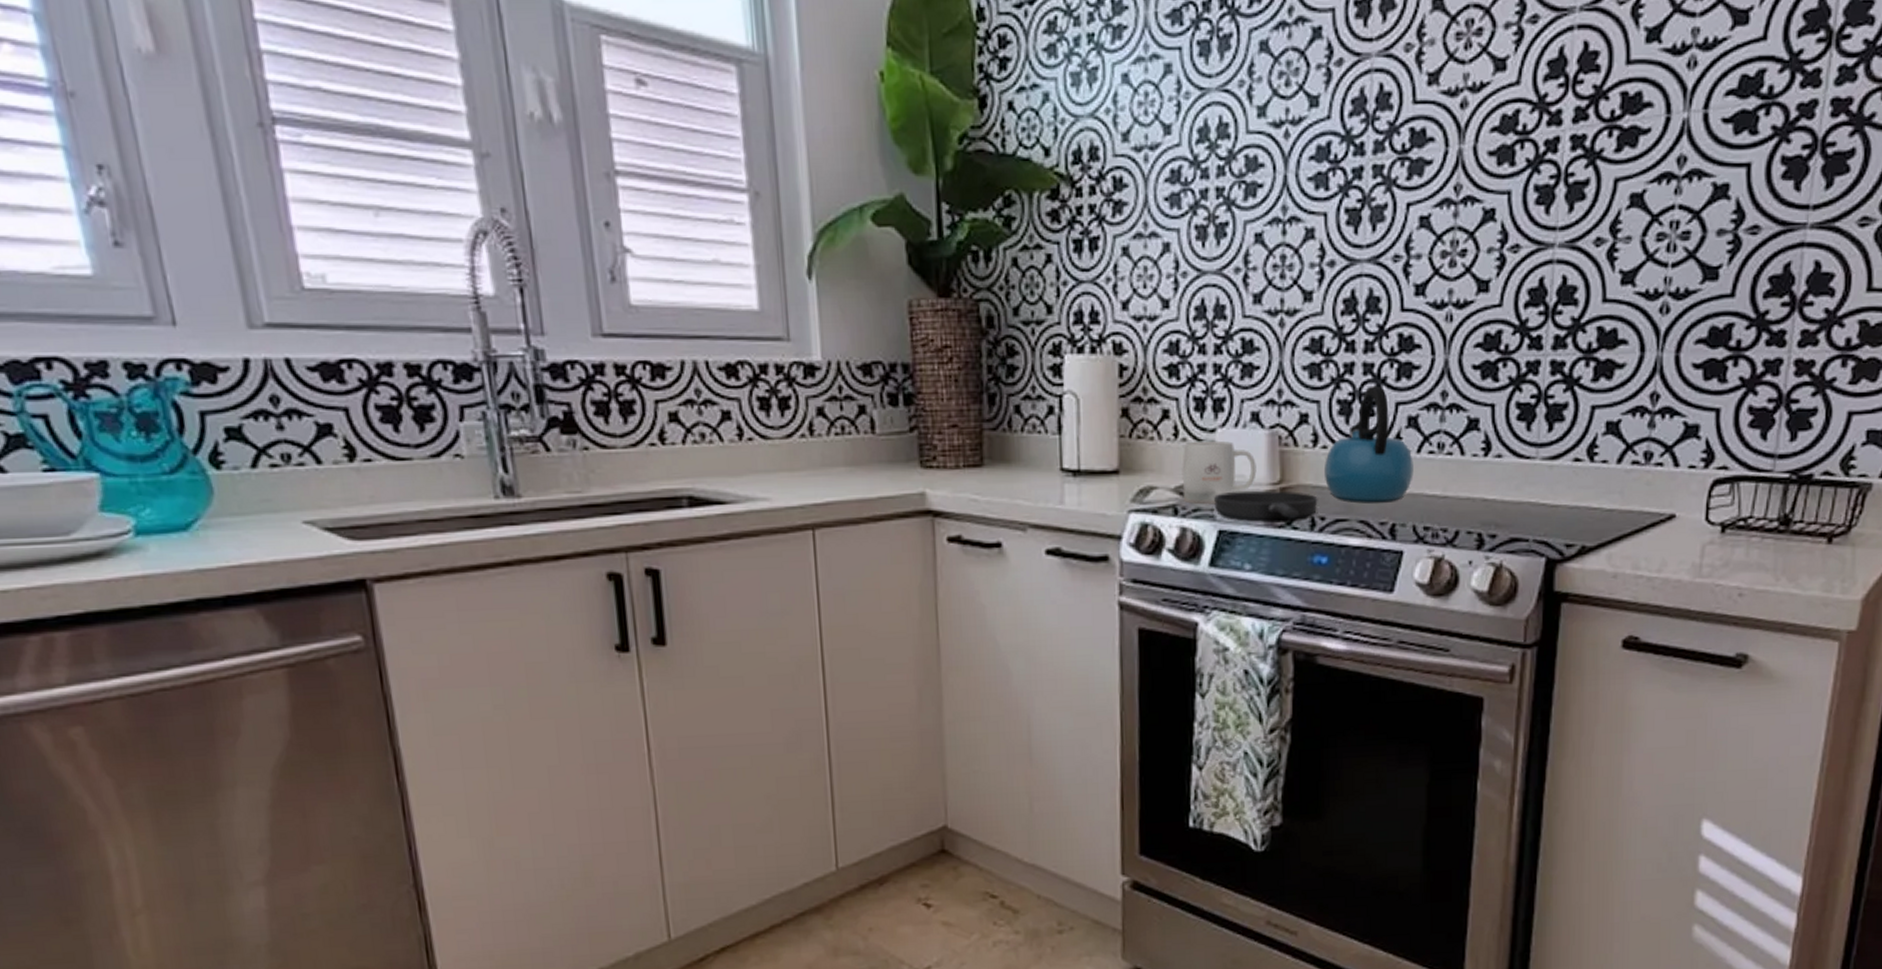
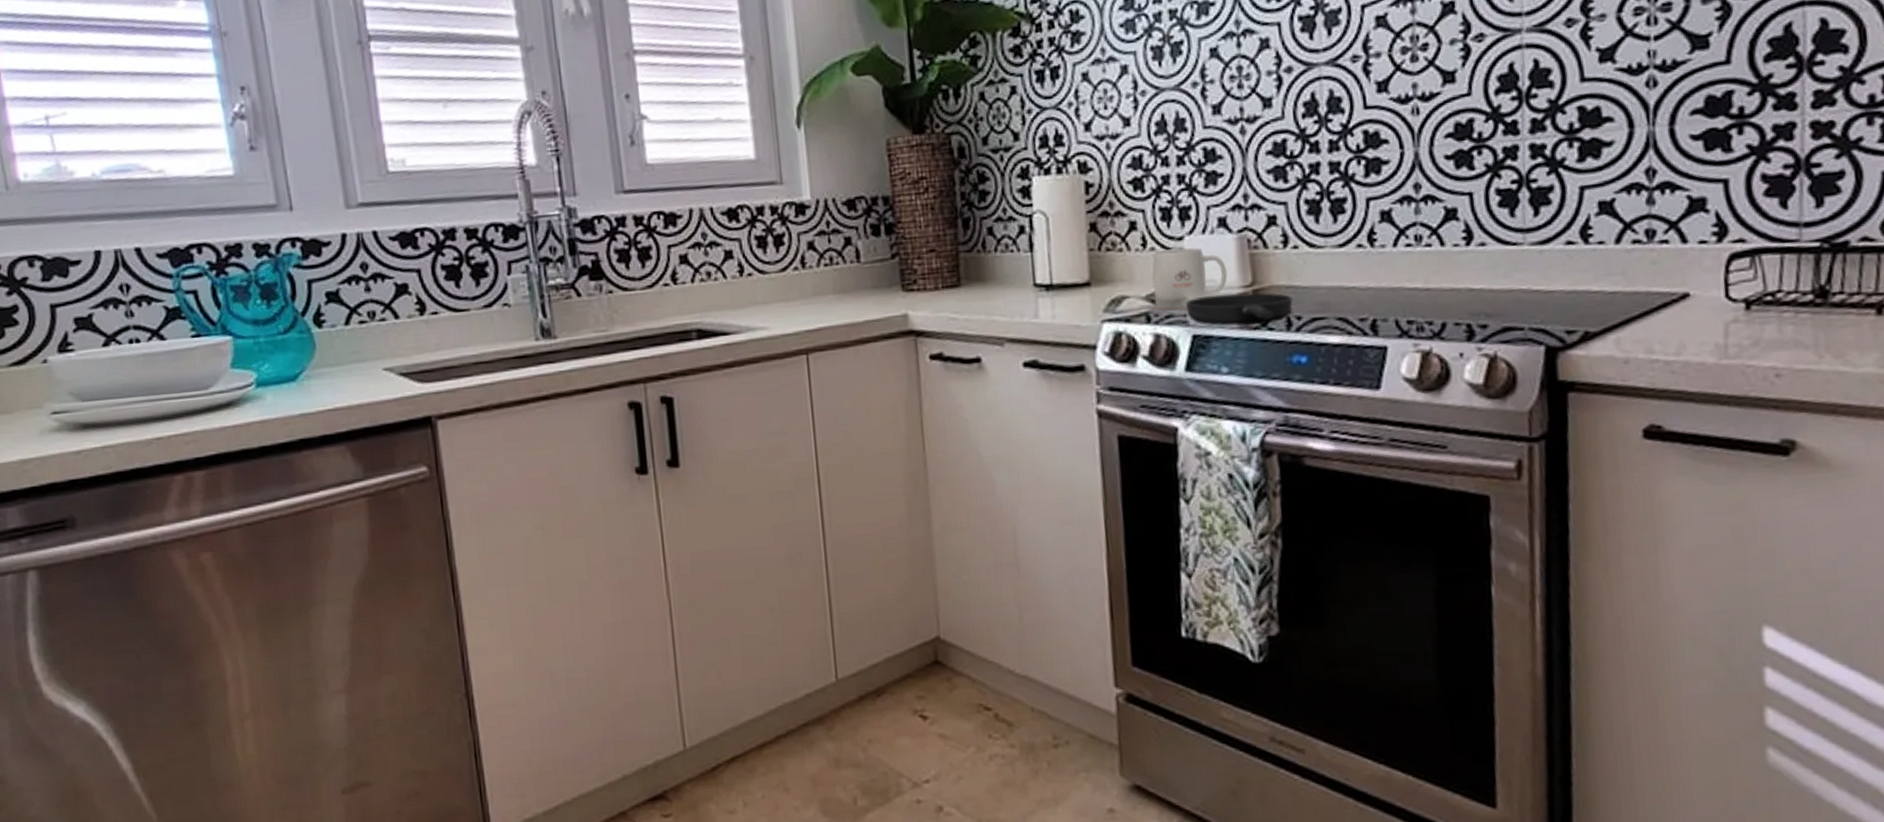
kettle: present [1323,385,1413,505] -> none [1296,183,1392,302]

